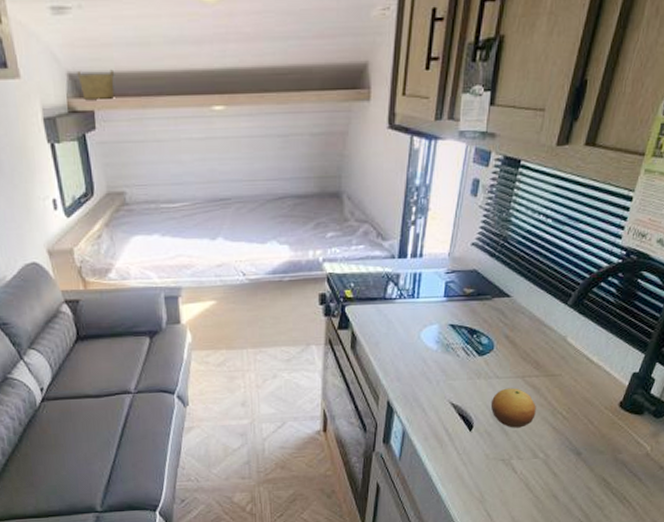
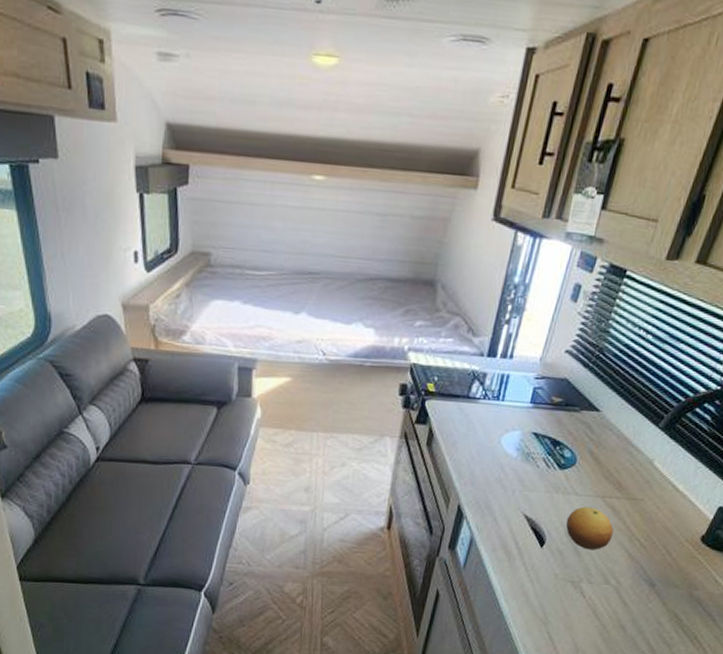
basket: present [77,71,115,101] -> none [176,122,214,155]

